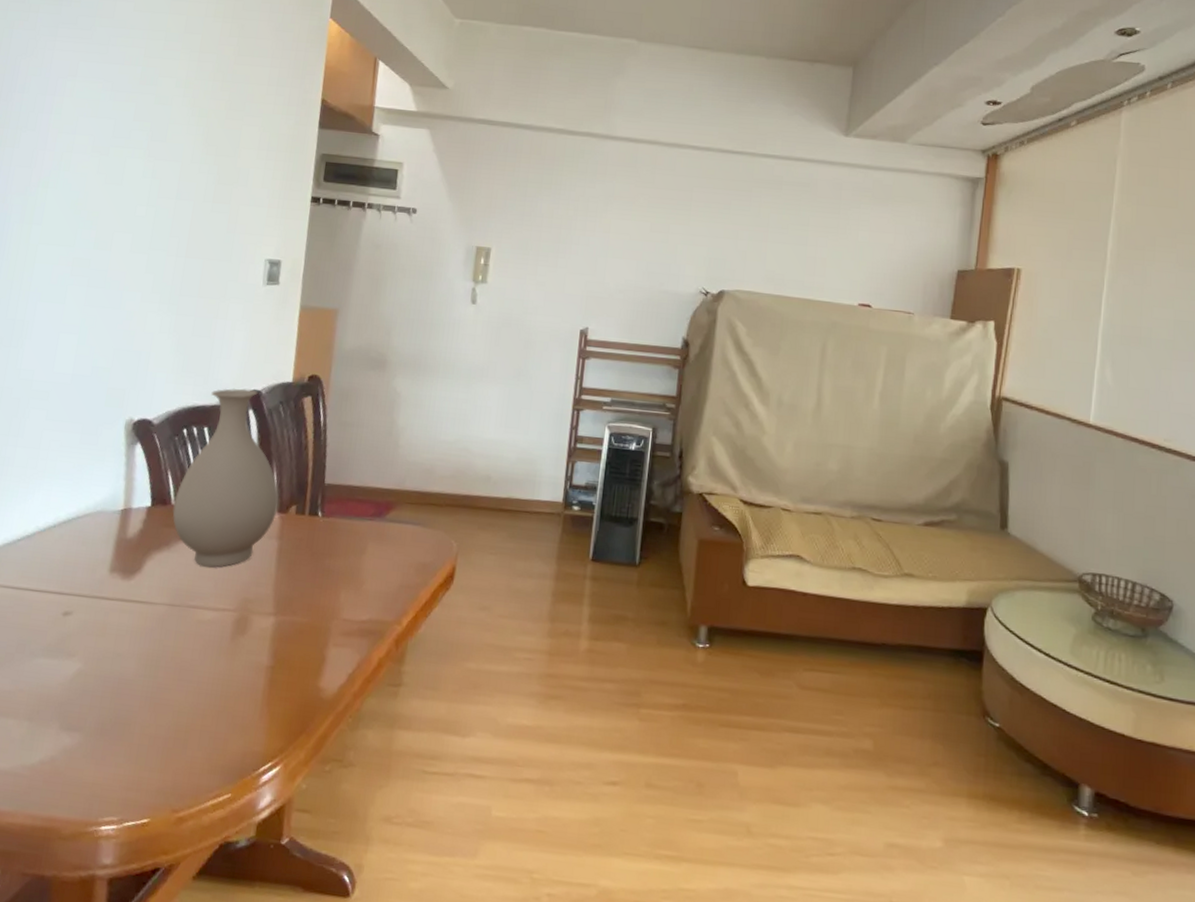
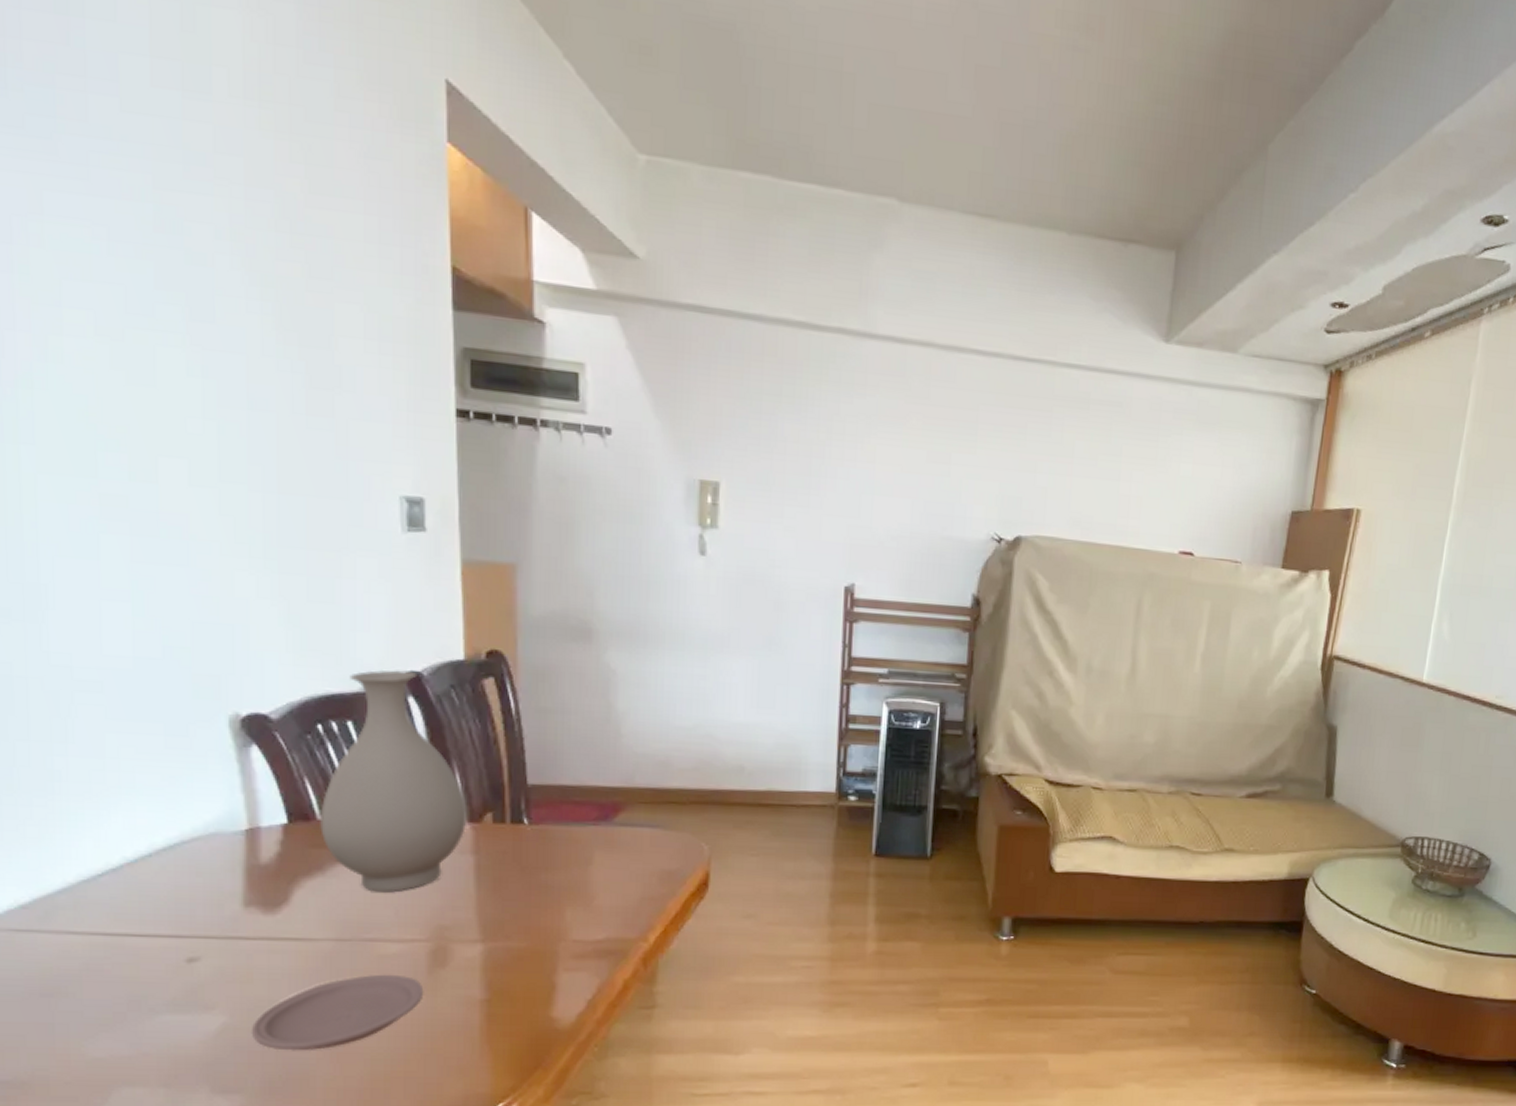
plate: none [97,637,226,699] -> present [252,974,424,1051]

